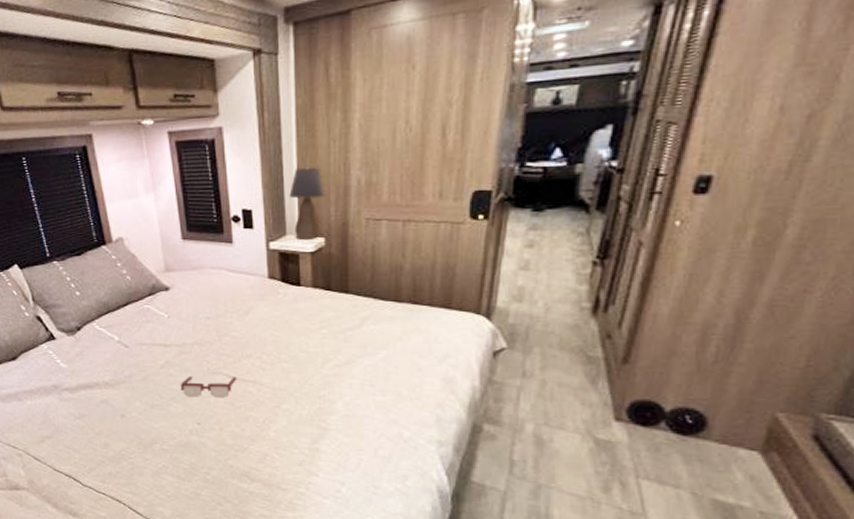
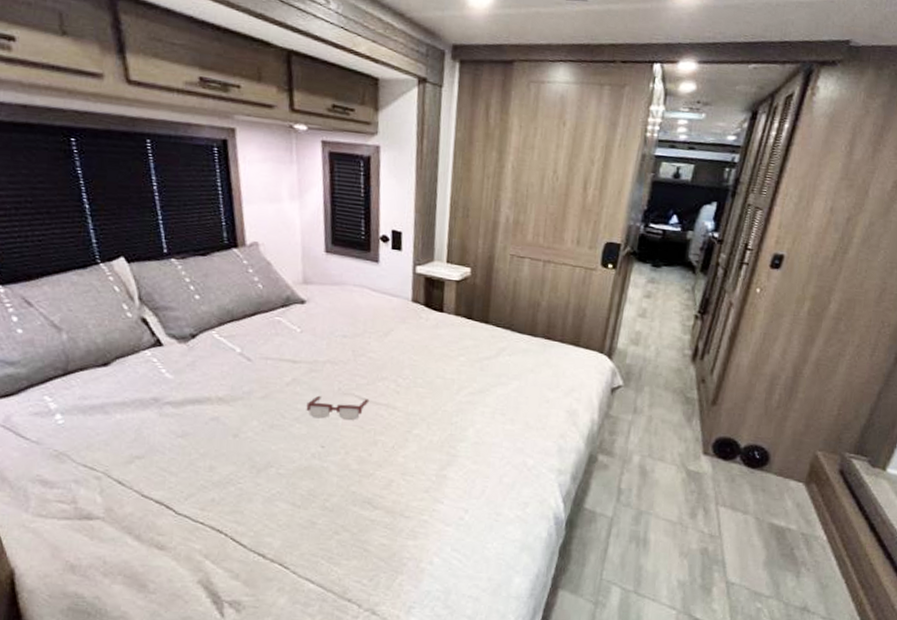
table lamp: present [289,167,324,241] -> none [440,198,475,269]

